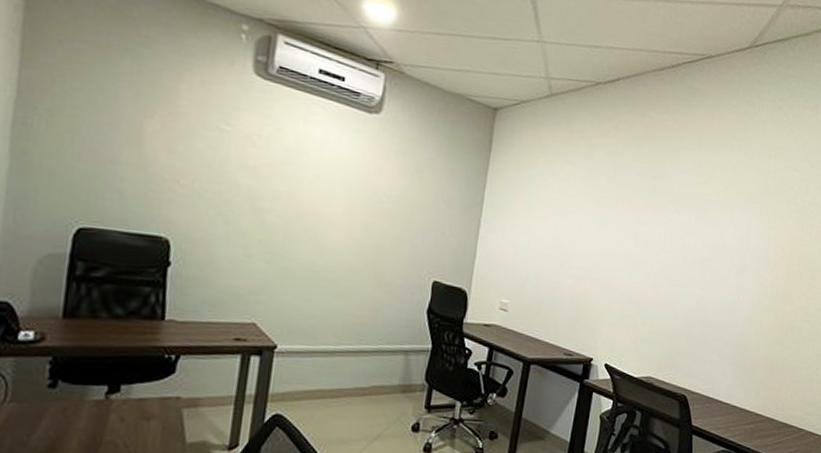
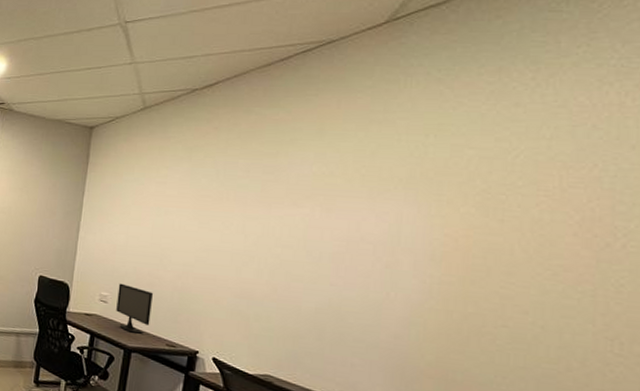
computer monitor: none [516,289,554,344] -> present [116,283,154,334]

